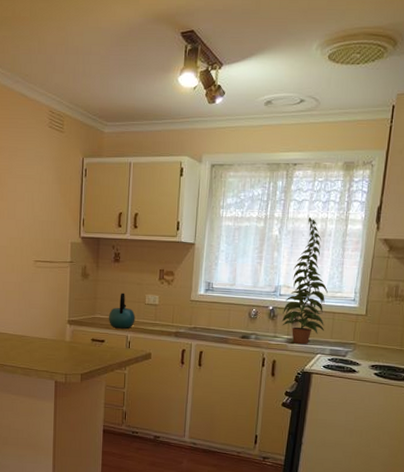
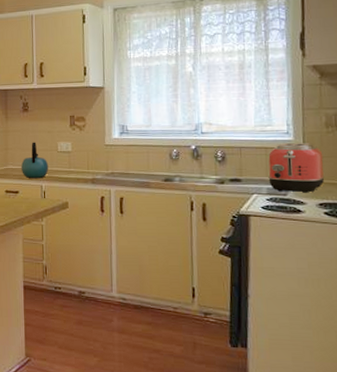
plant: present [281,217,328,344] -> none [206,50,257,184]
toaster: none [332,309,381,355] -> present [268,143,325,193]

